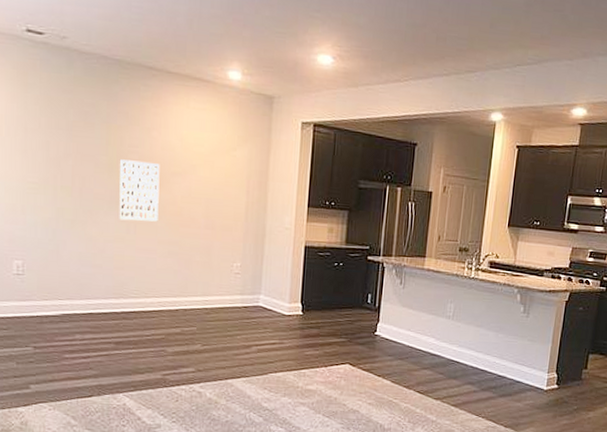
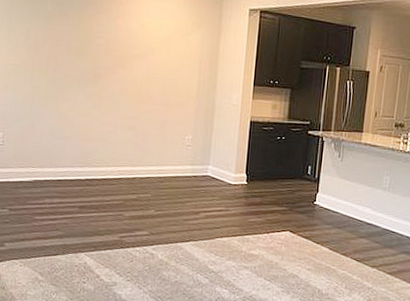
wall art: present [118,159,160,222] -> none [86,44,123,99]

